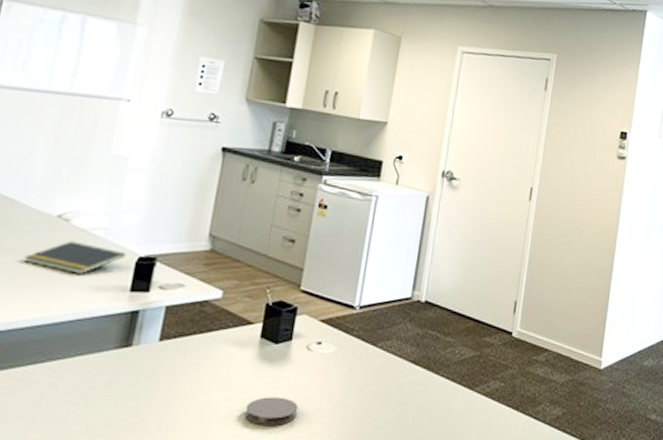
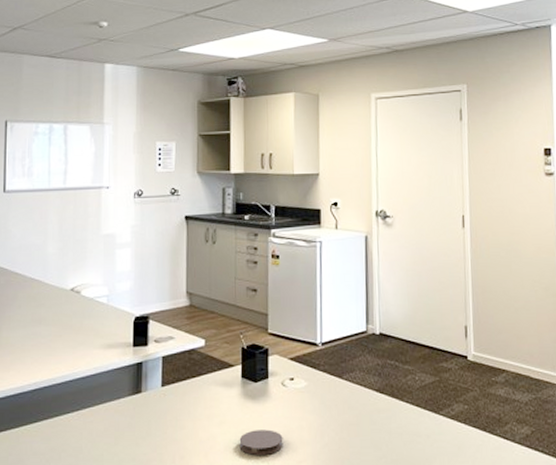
notepad: present [23,241,126,274] -> none [52,309,126,336]

